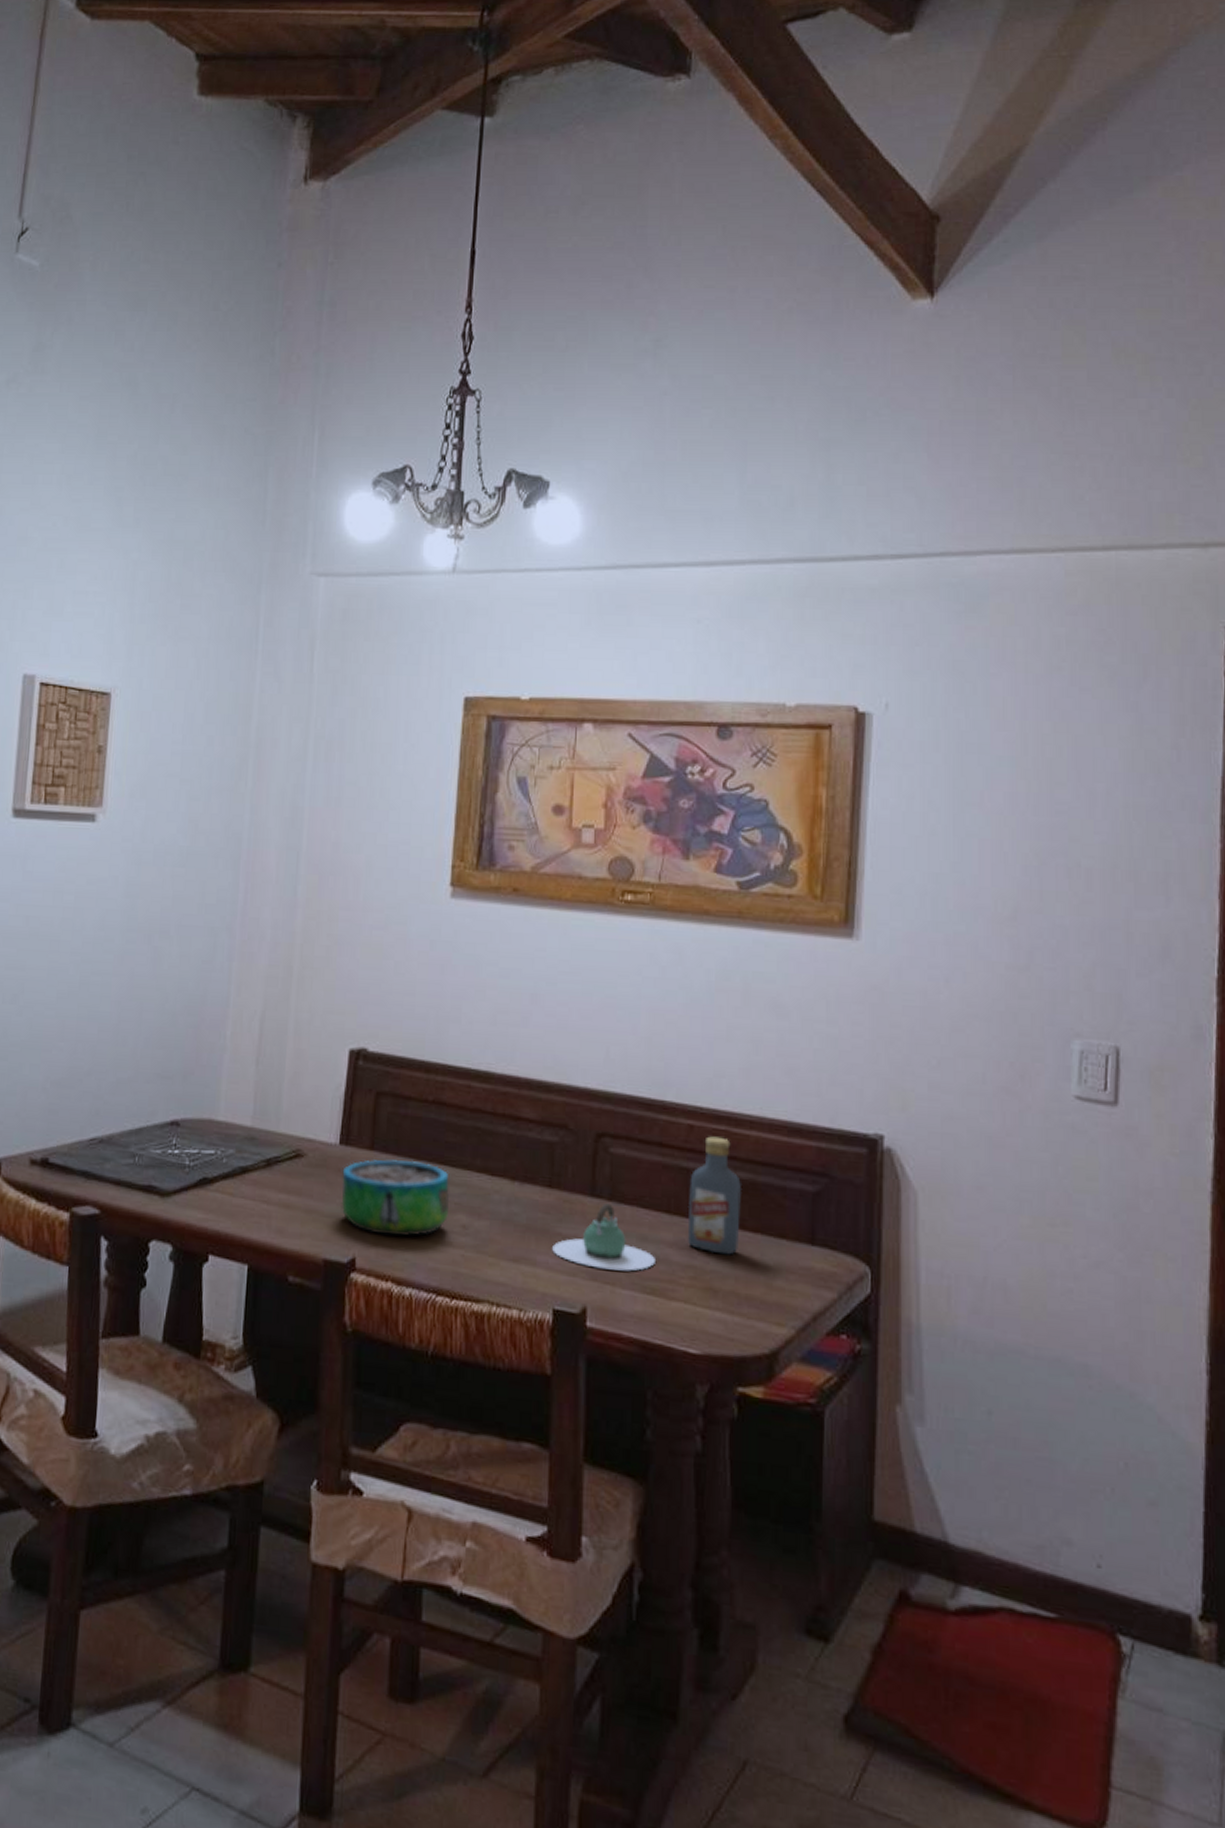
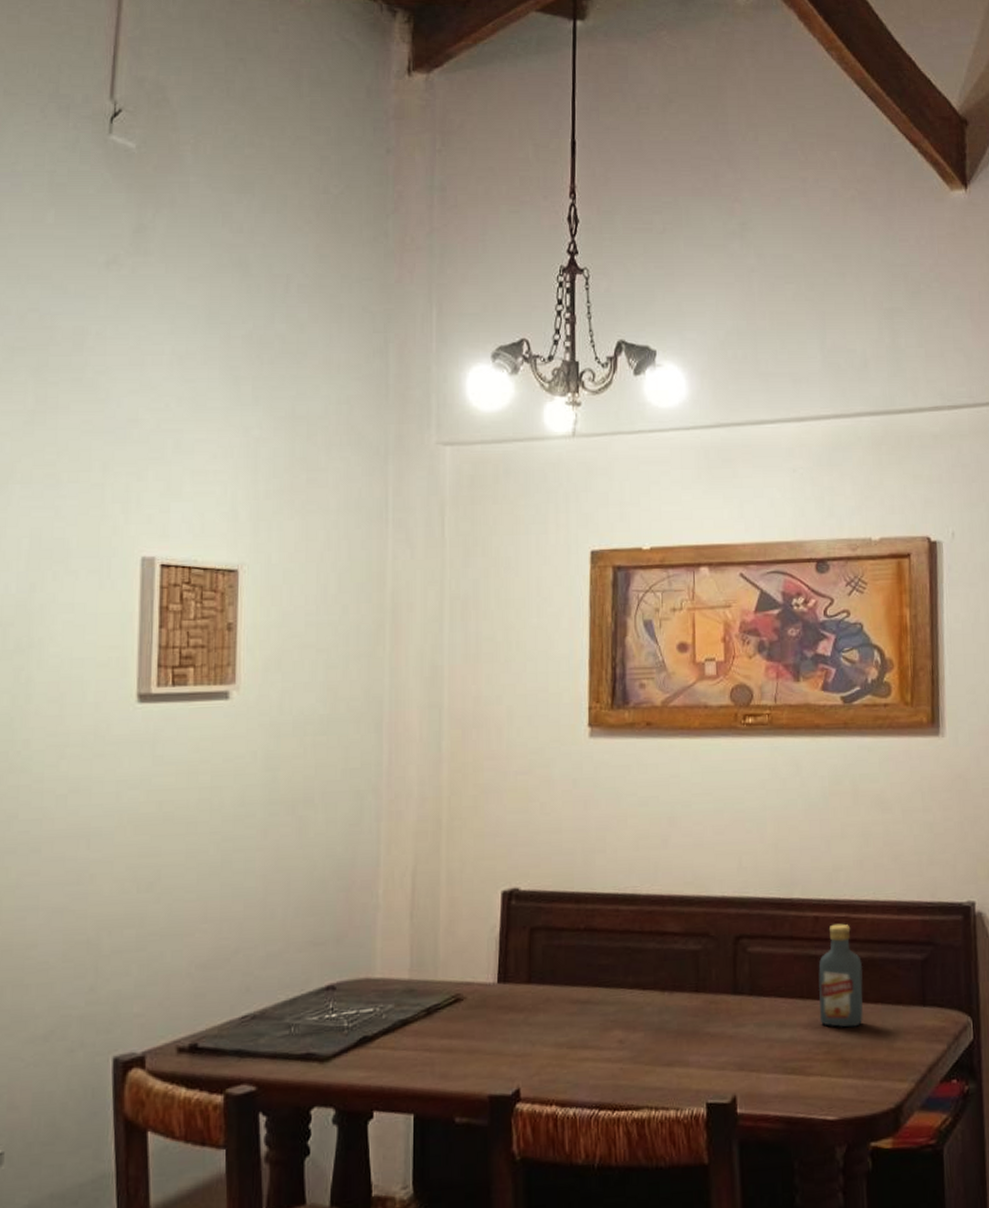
decorative bowl: present [341,1159,450,1237] -> none [502,987,606,1063]
teapot: present [552,1204,655,1272] -> none [702,999,794,1059]

